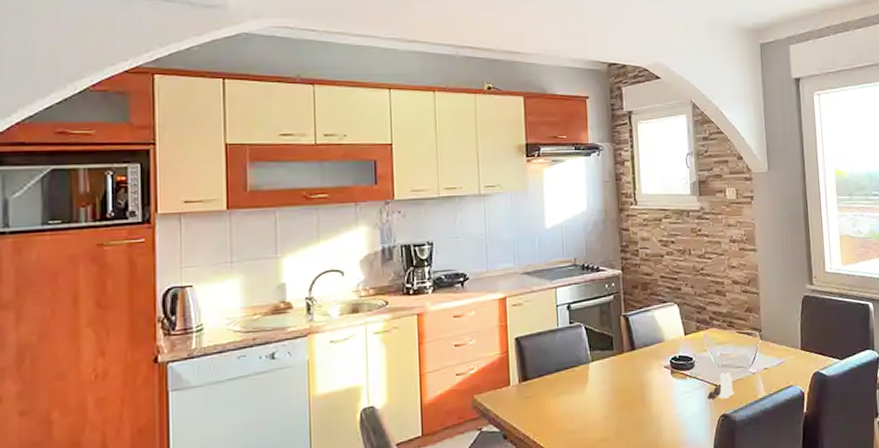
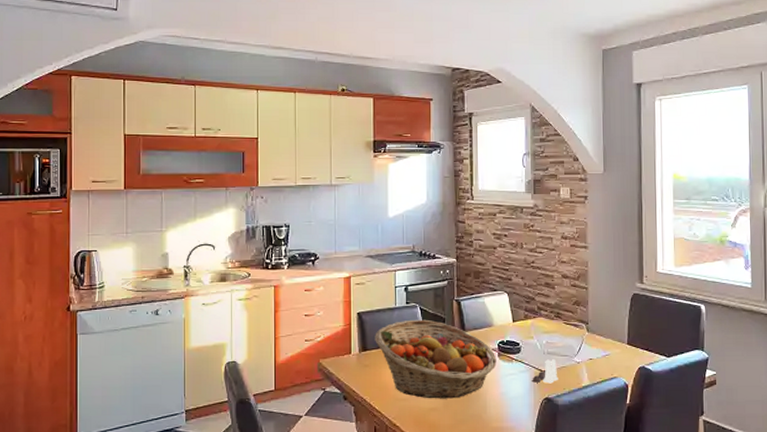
fruit basket: none [536,339,670,429] -> present [375,319,497,399]

